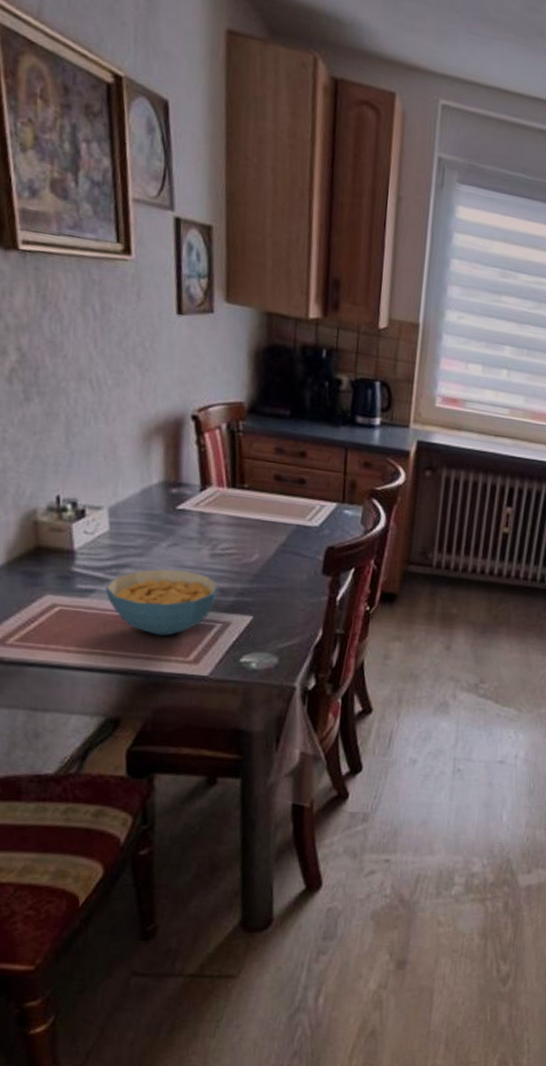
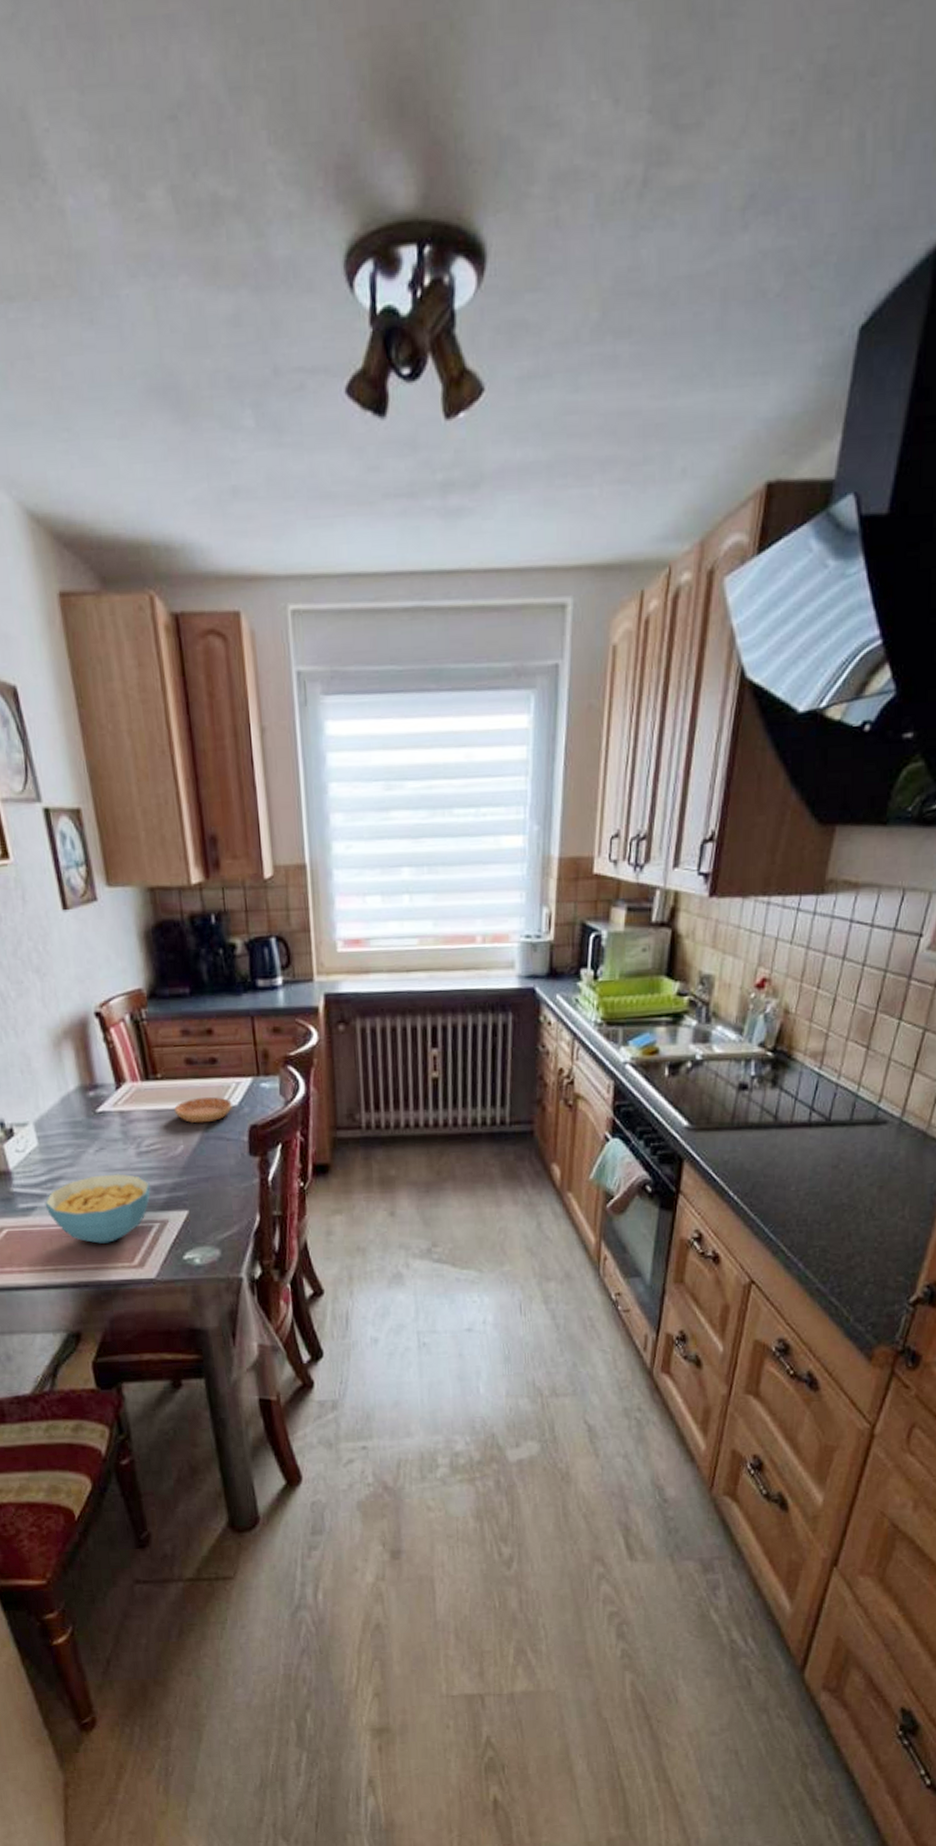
saucer: none [255,512,313,538] -> present [174,1096,232,1124]

